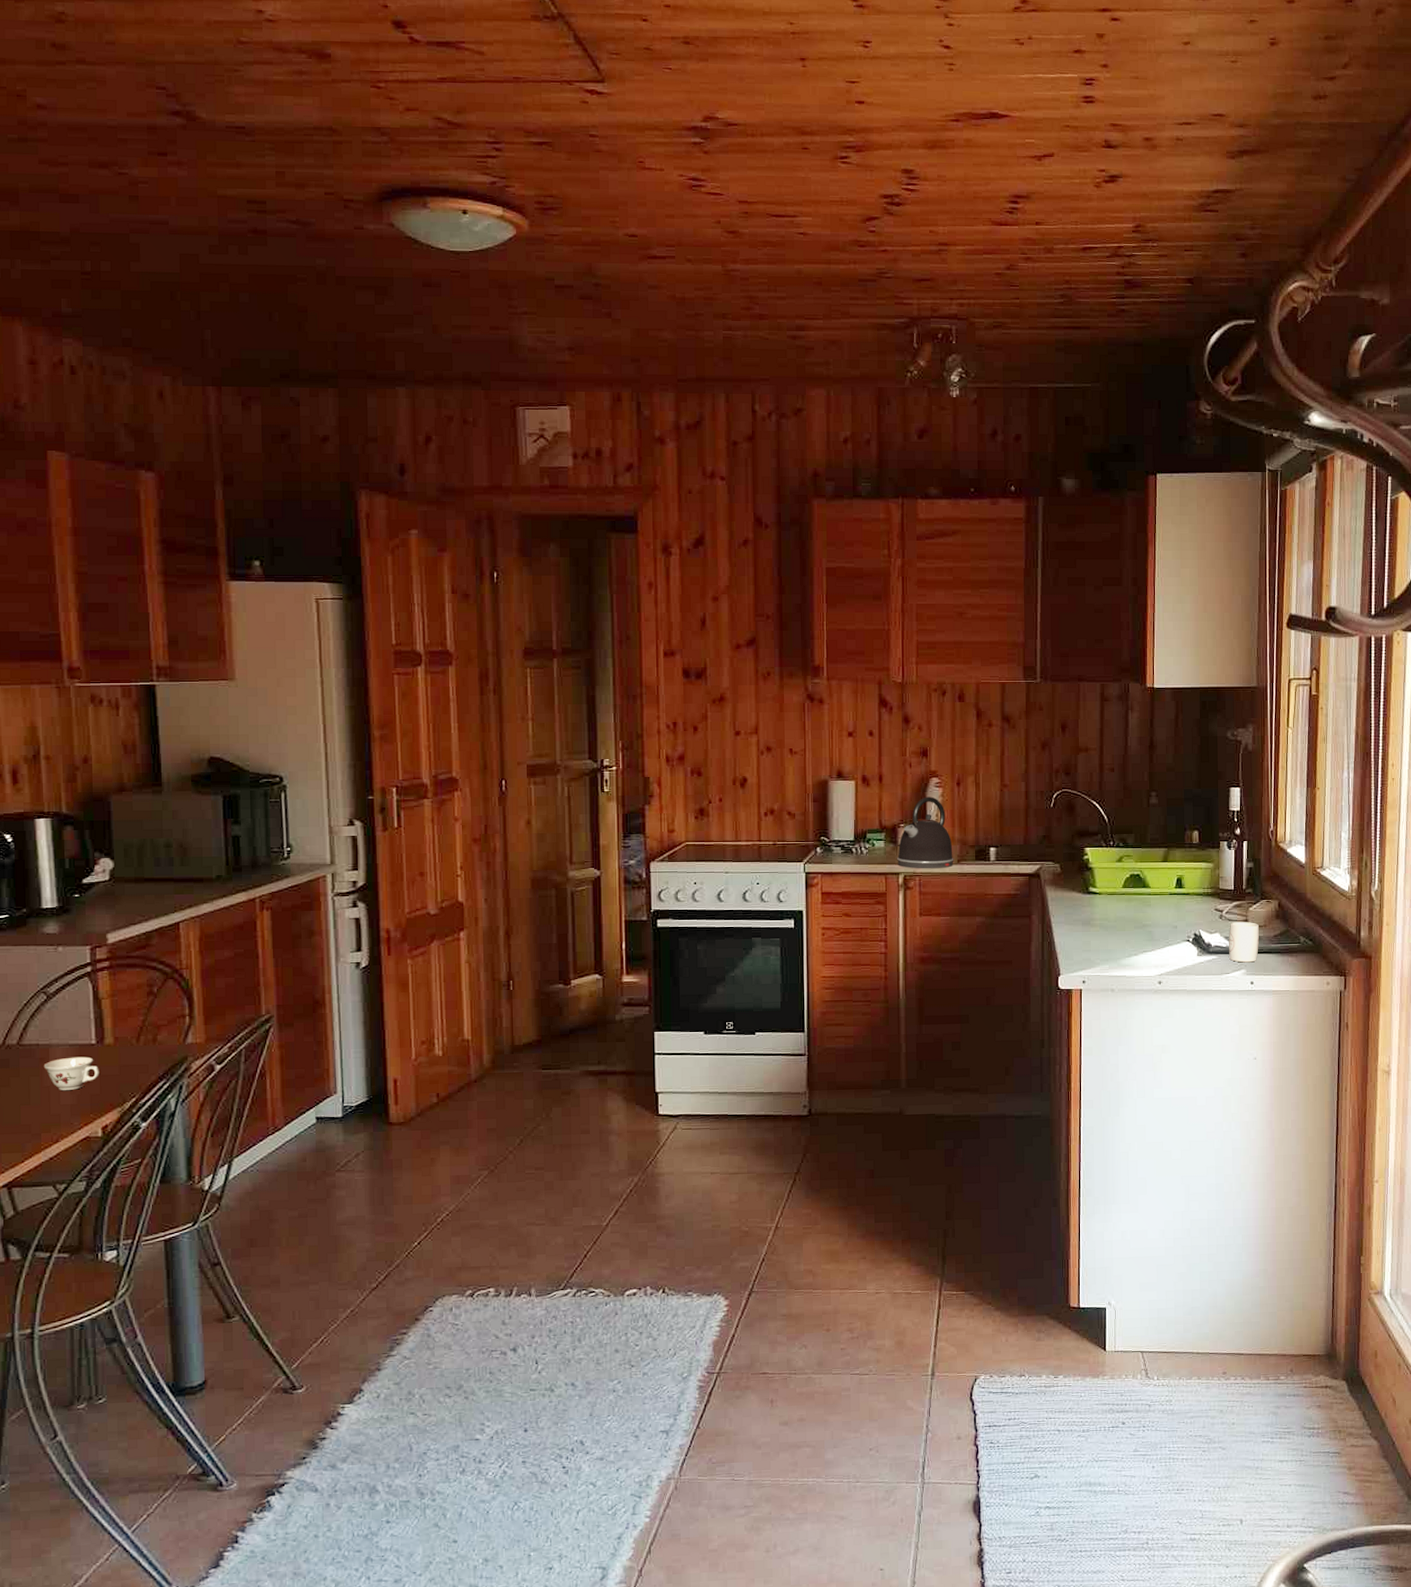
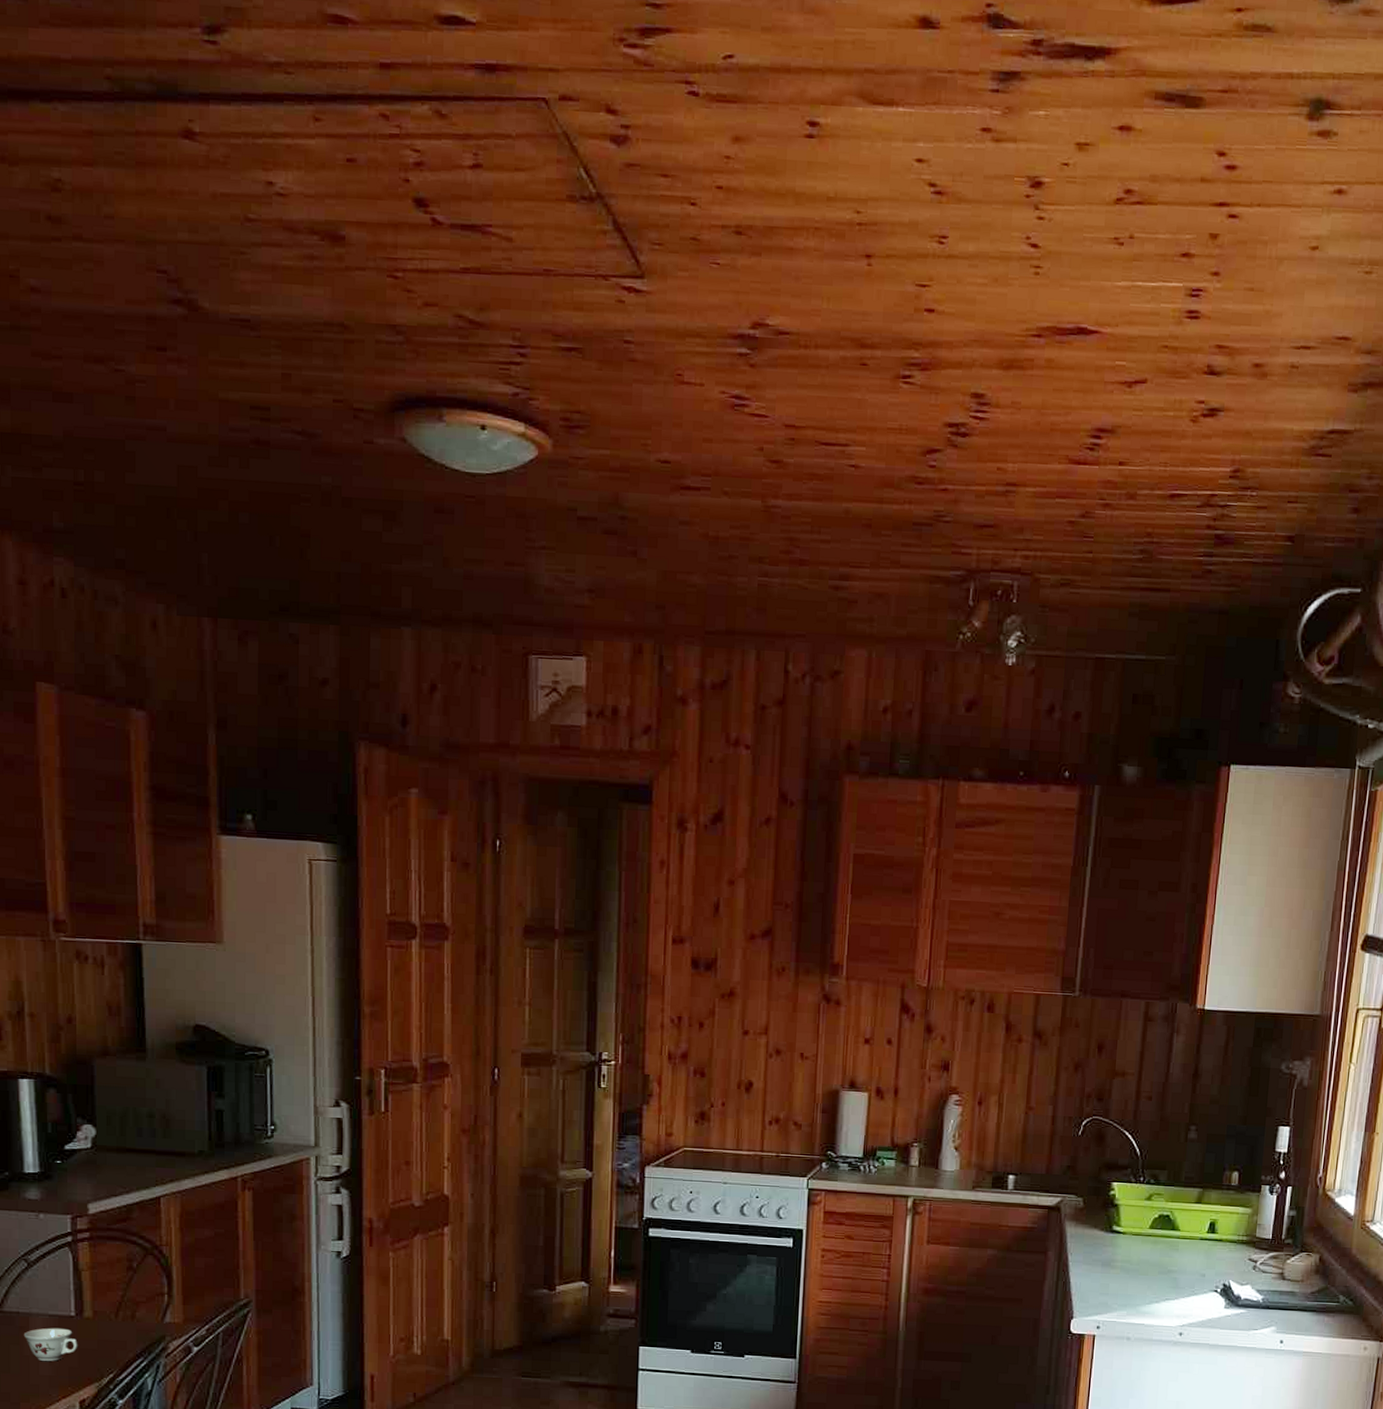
kettle: present [896,796,954,869] -> none [906,1115,969,1195]
mug: present [1228,921,1259,963] -> none [1259,1274,1295,1320]

